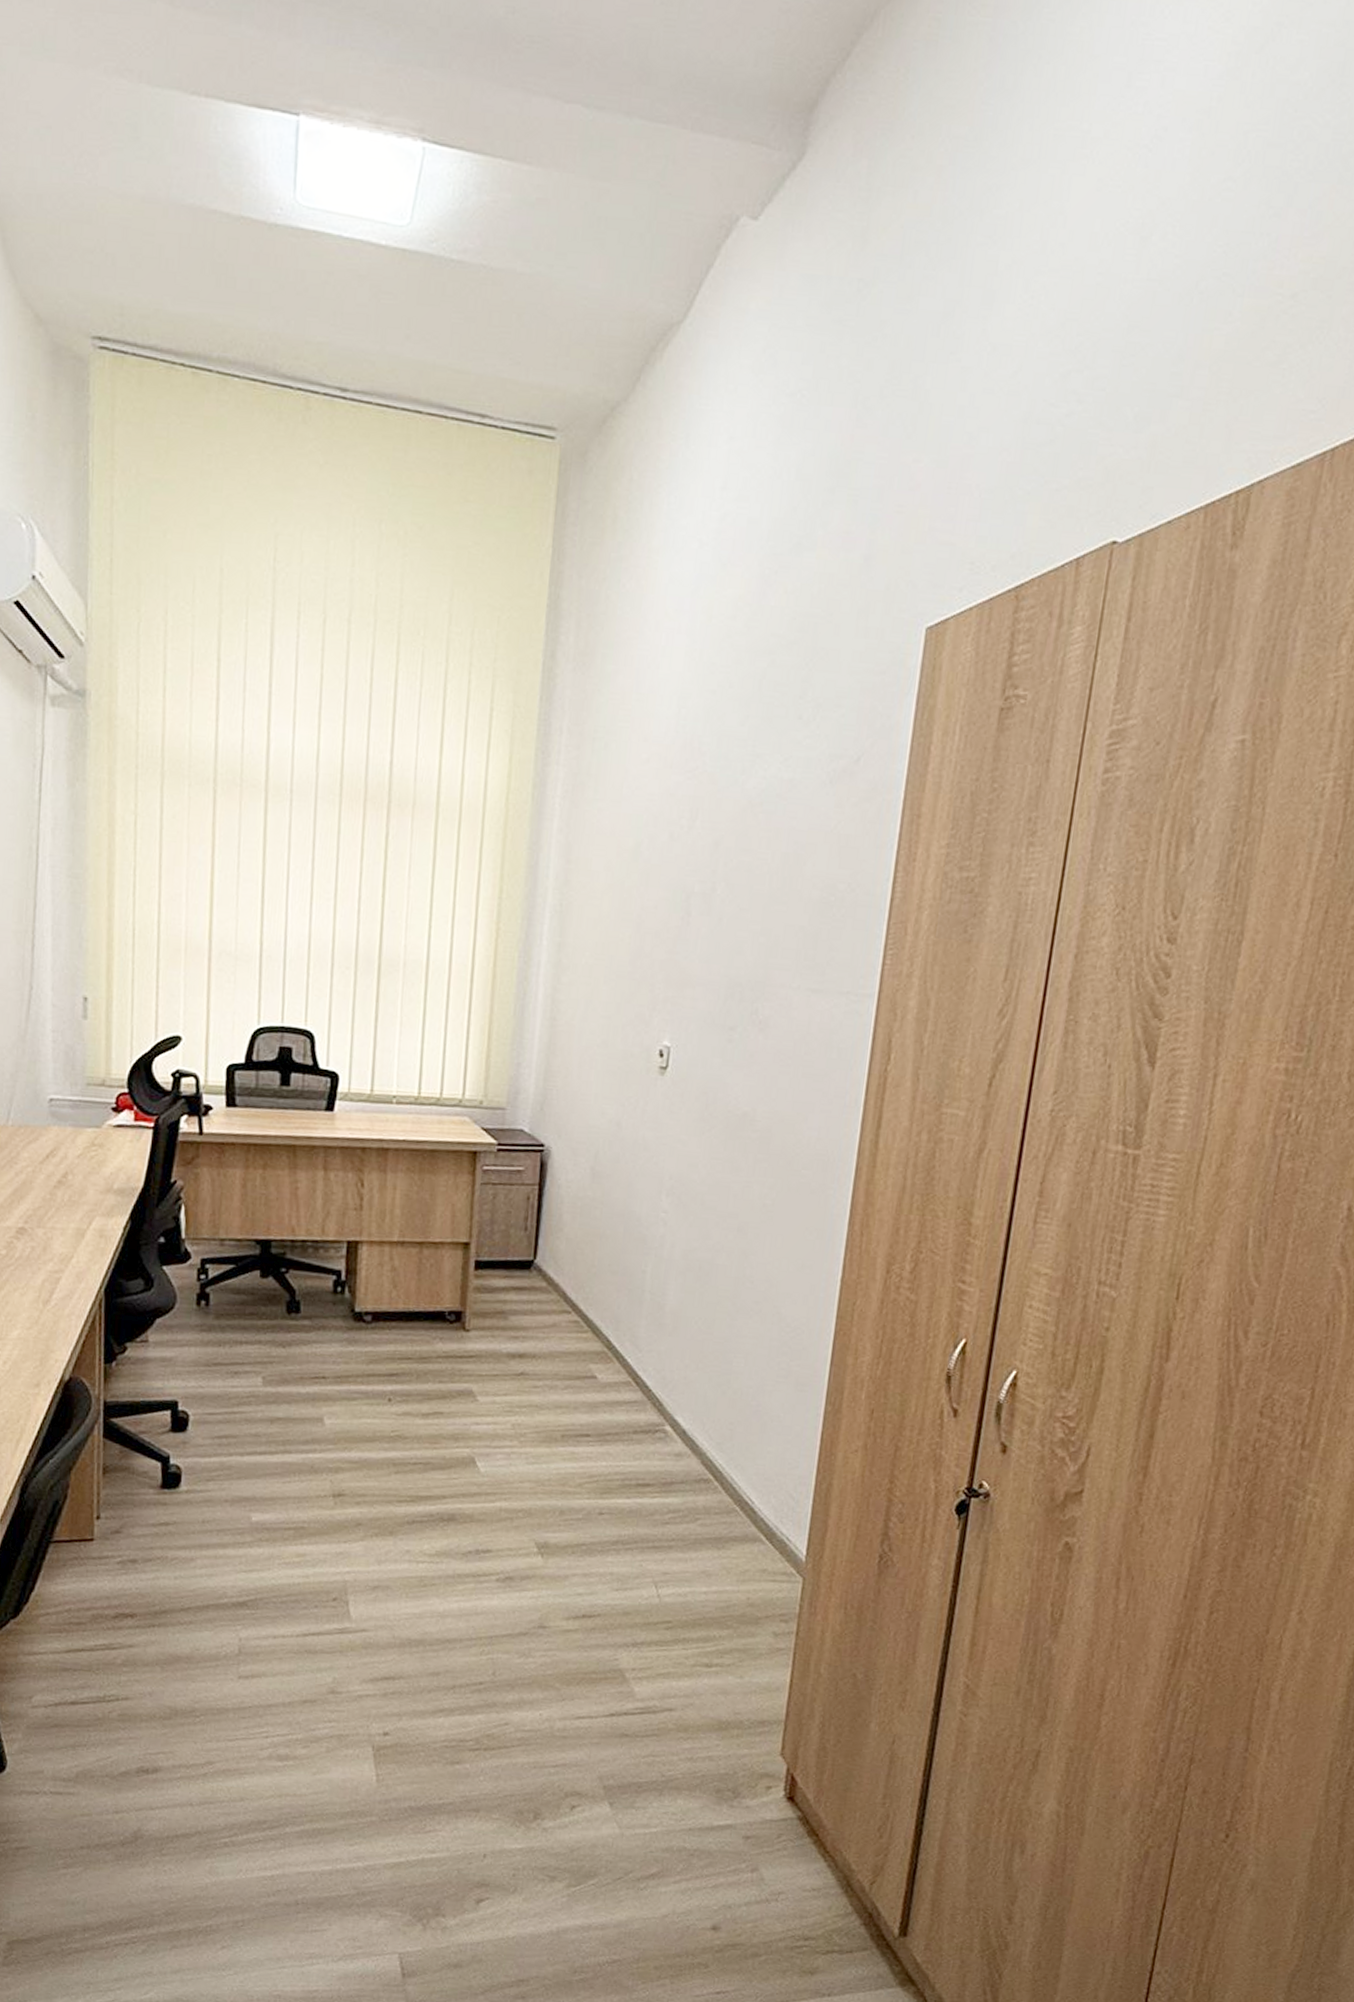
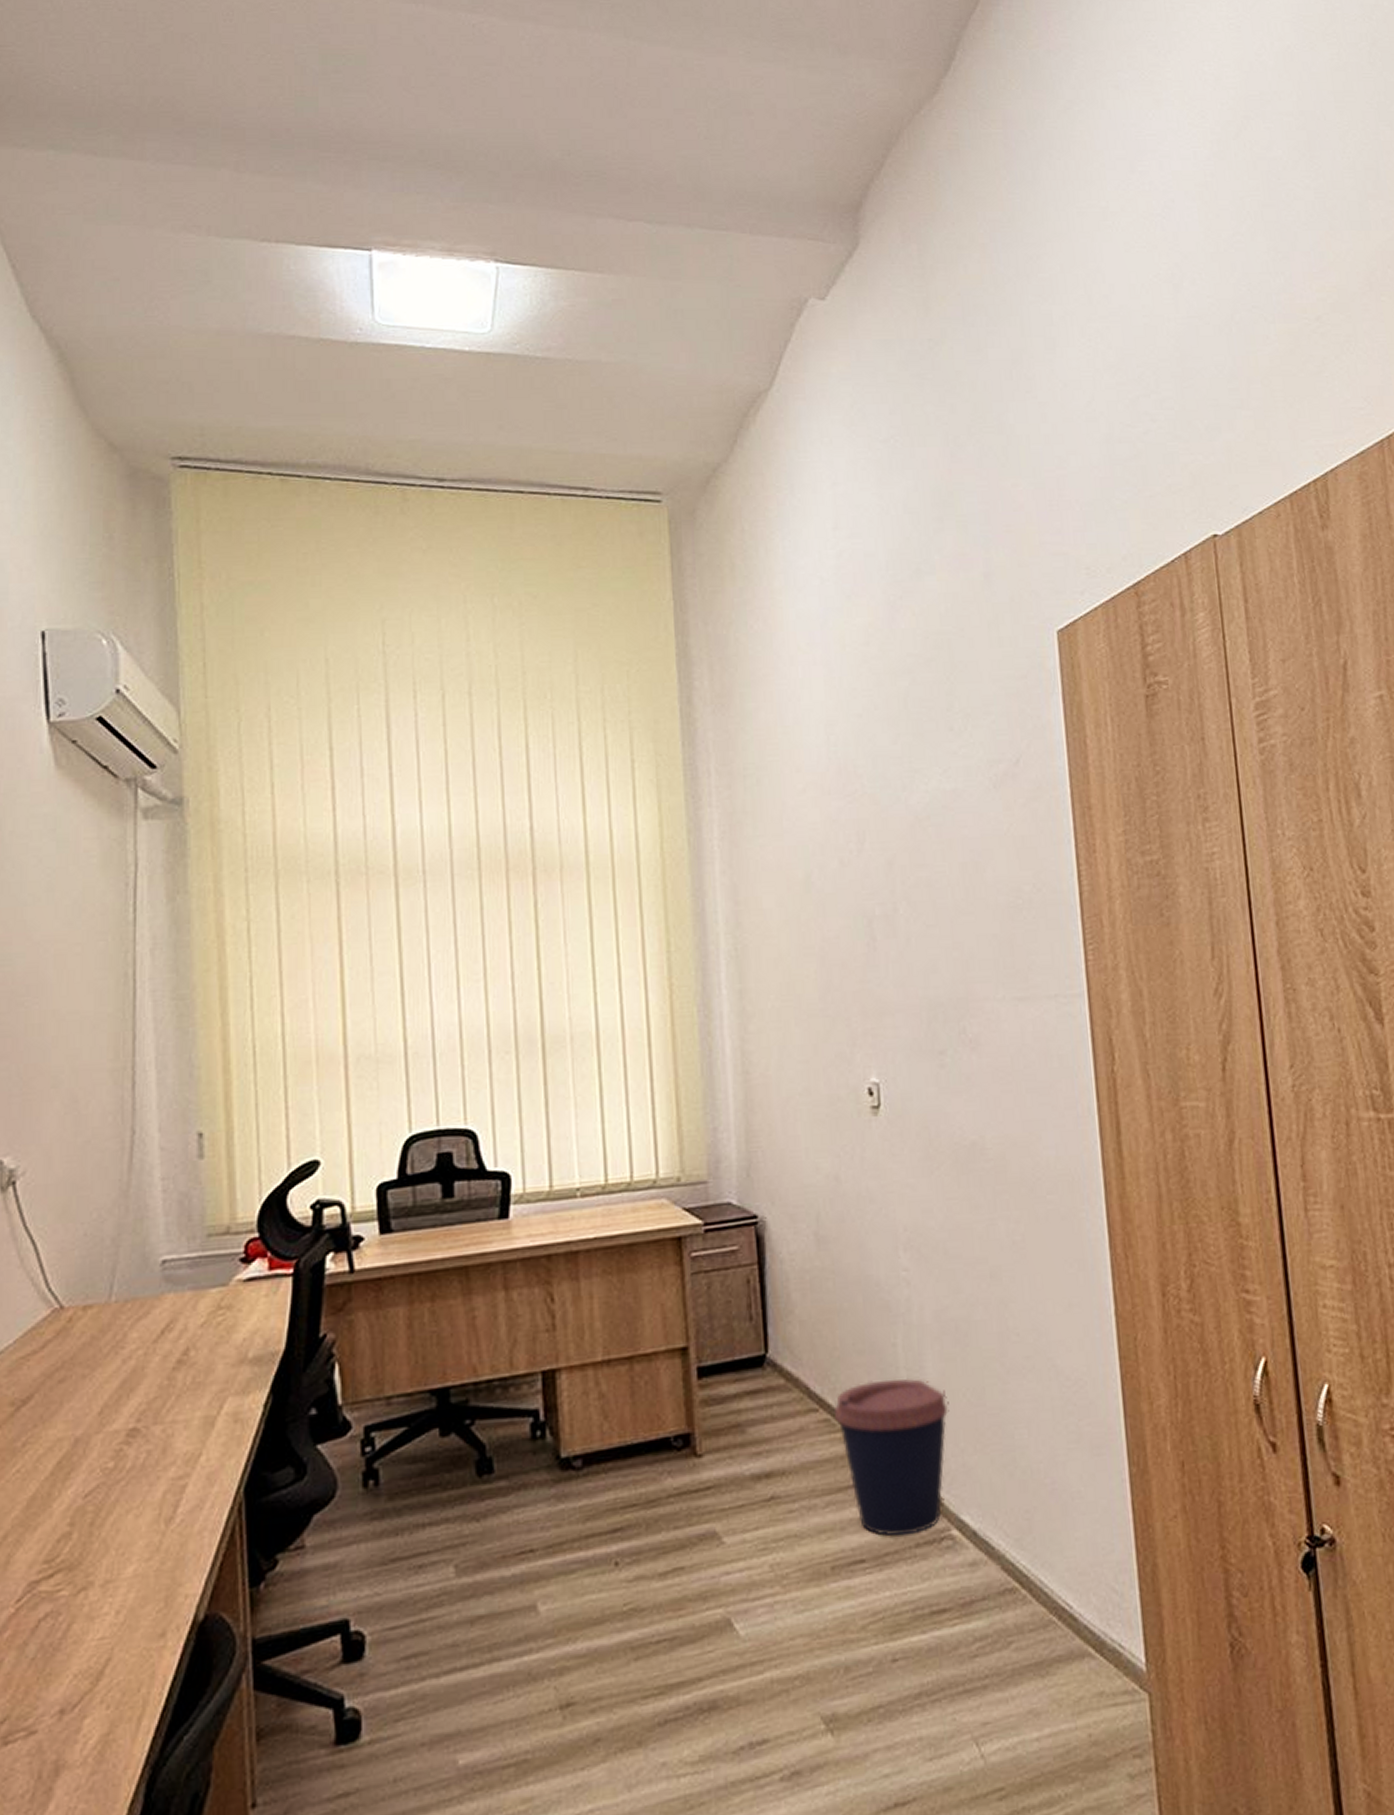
coffee cup: none [583,1297,682,1423] -> present [833,1378,950,1536]

